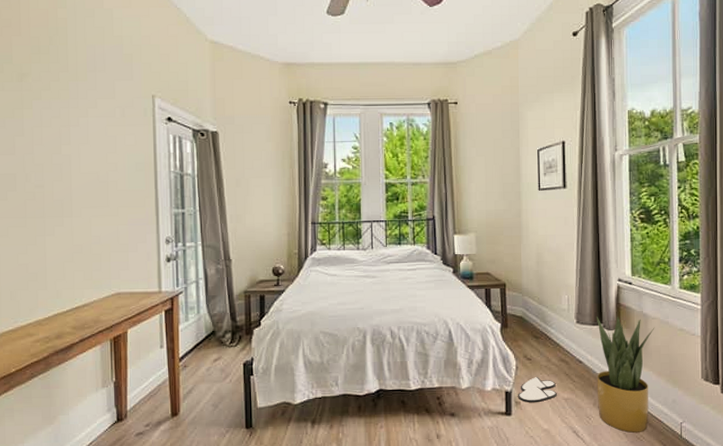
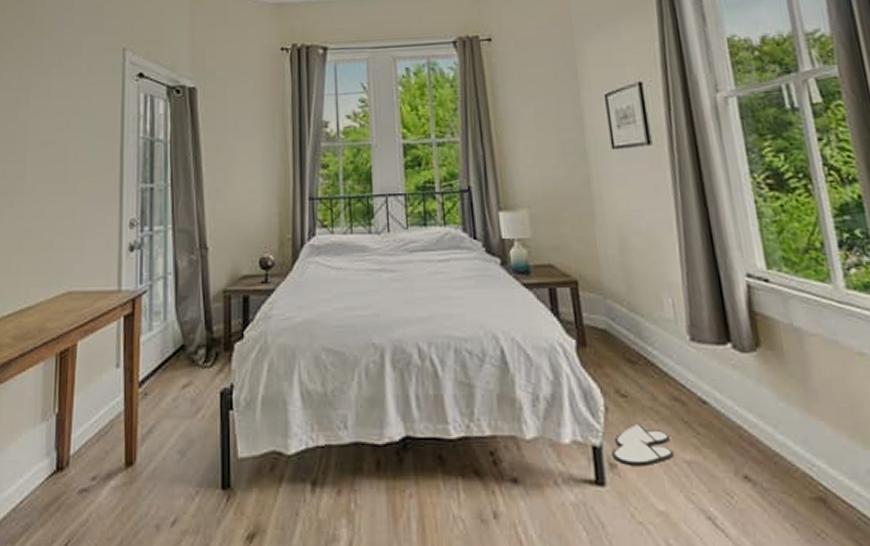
planter: present [596,316,655,433] -> none [719,331,831,524]

